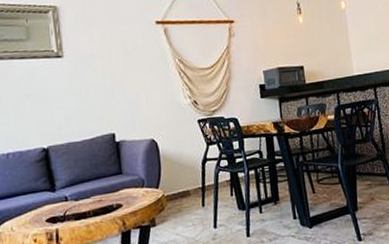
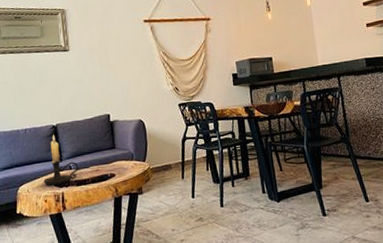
candle holder: none [32,159,77,222] -> present [44,134,79,186]

